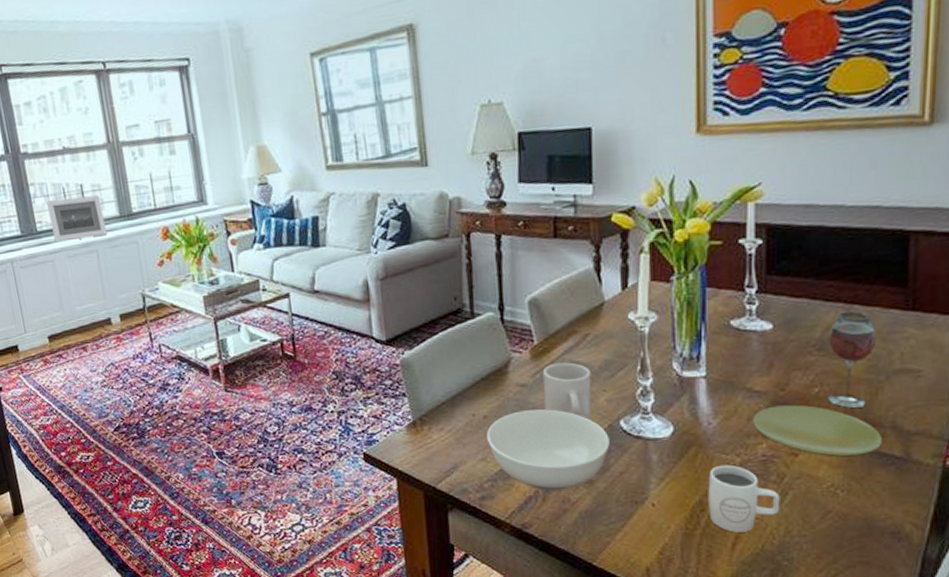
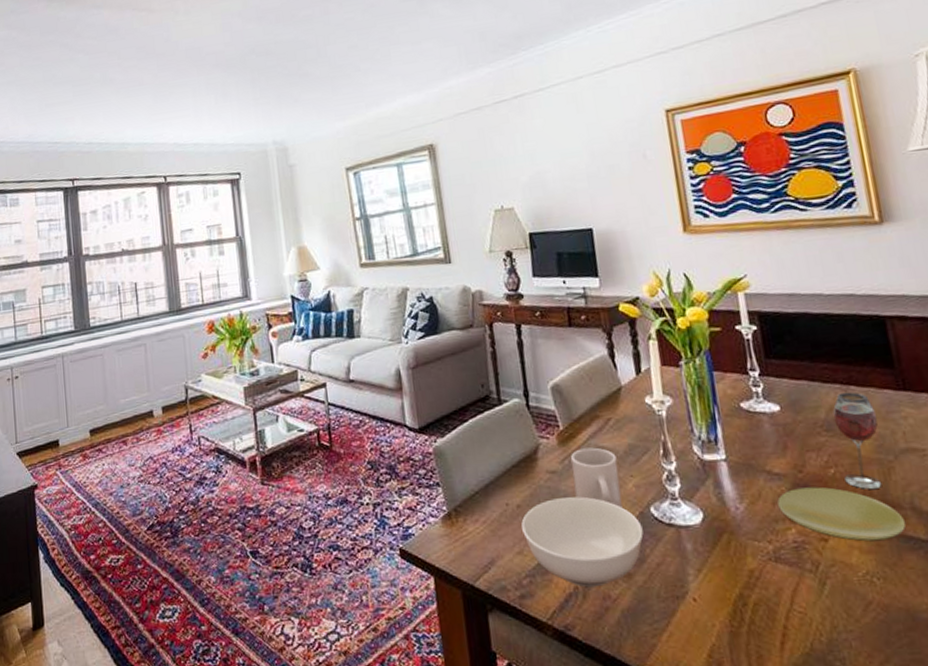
picture frame: present [46,195,108,243] -> none [102,292,156,337]
mug: present [708,464,780,533] -> none [745,552,821,630]

